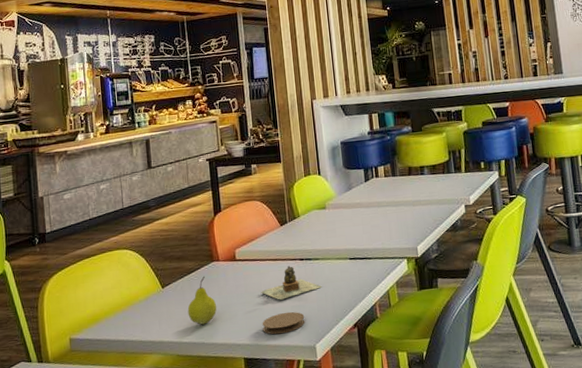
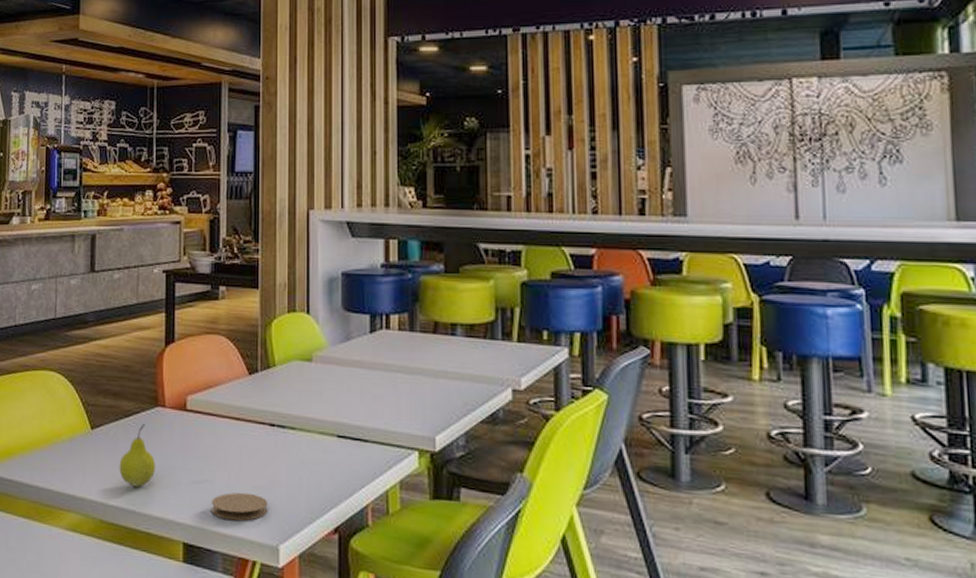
teapot: present [260,265,322,300] -> none [213,430,295,475]

